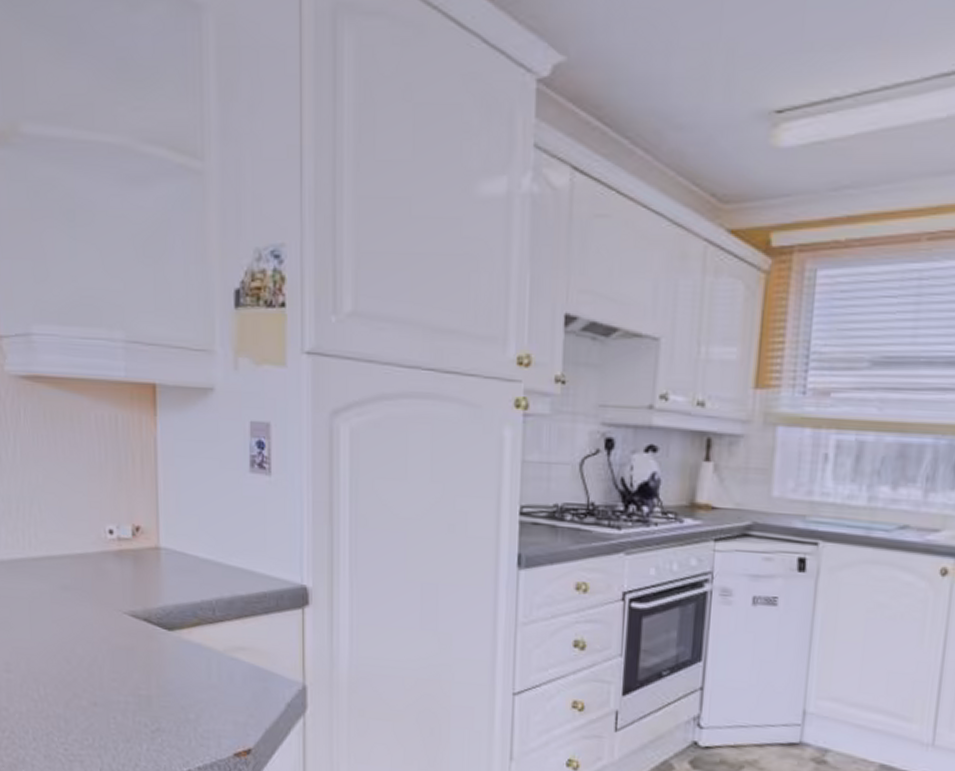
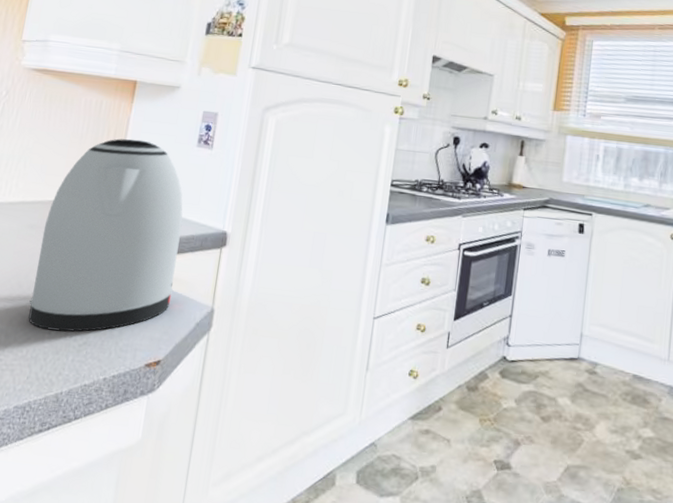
kettle: none [80,466,251,716] -> present [28,138,183,332]

